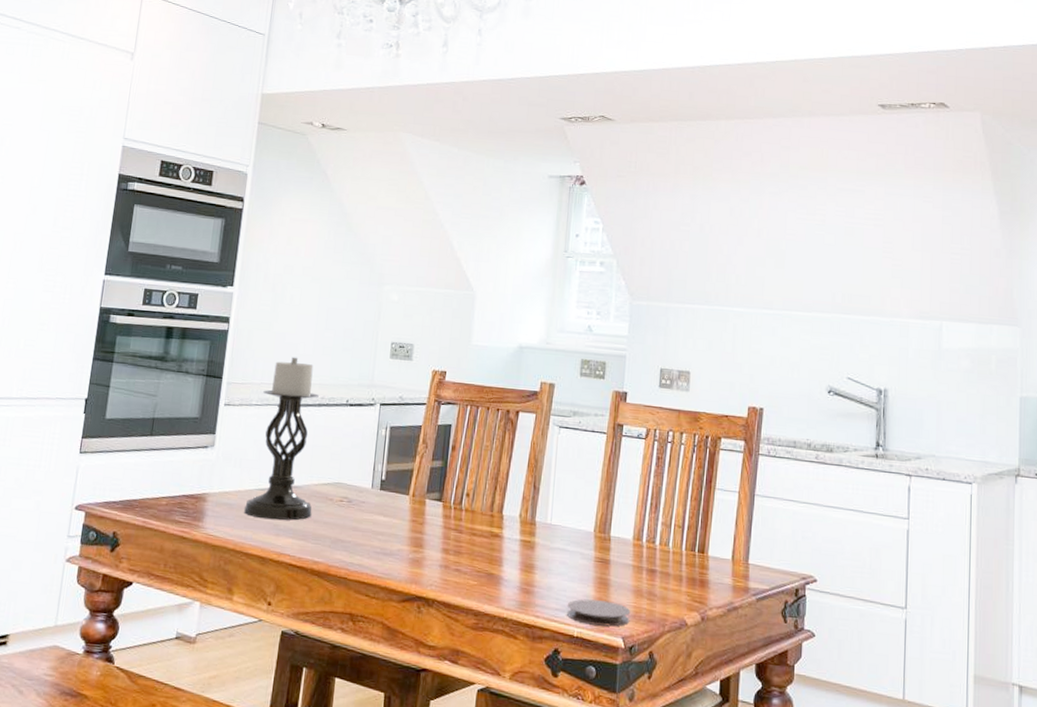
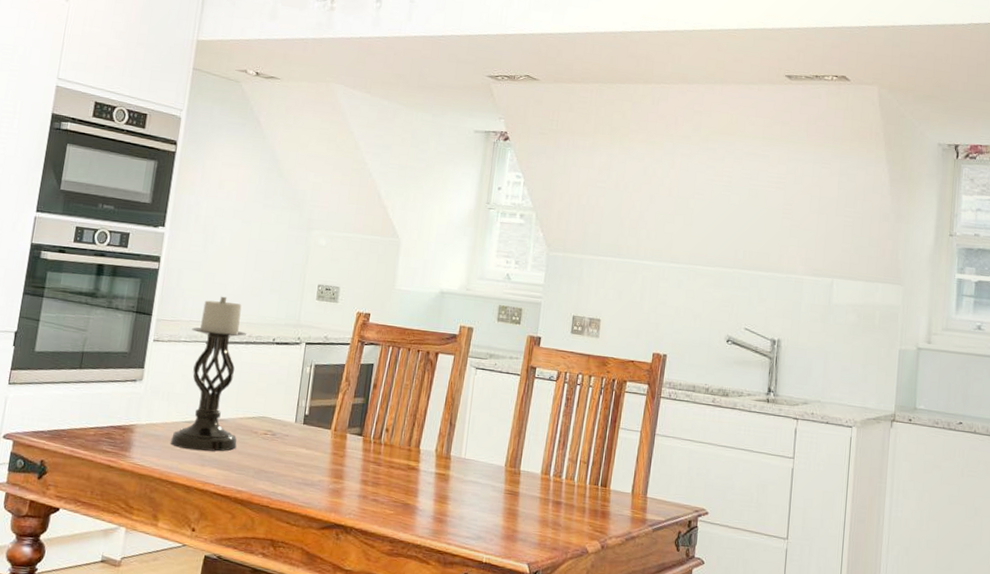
coaster: present [567,599,631,627] -> none [477,528,537,554]

